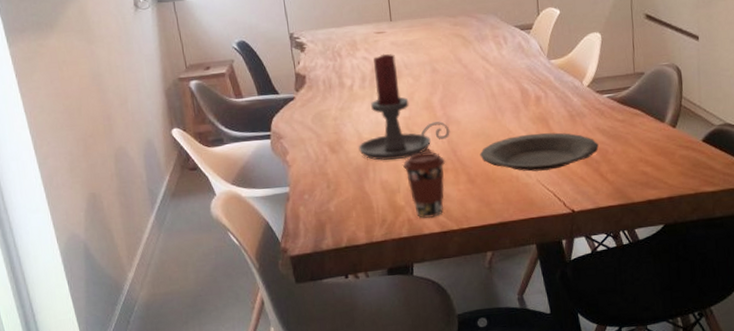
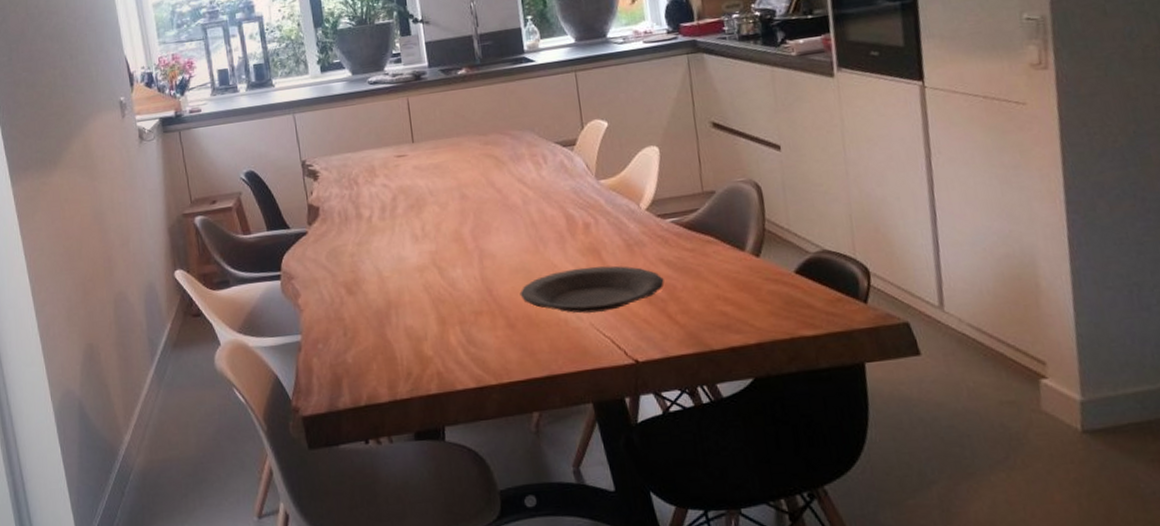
candle holder: present [358,53,450,161] -> none [378,179,484,303]
coffee cup: present [403,152,446,219] -> none [430,292,480,372]

